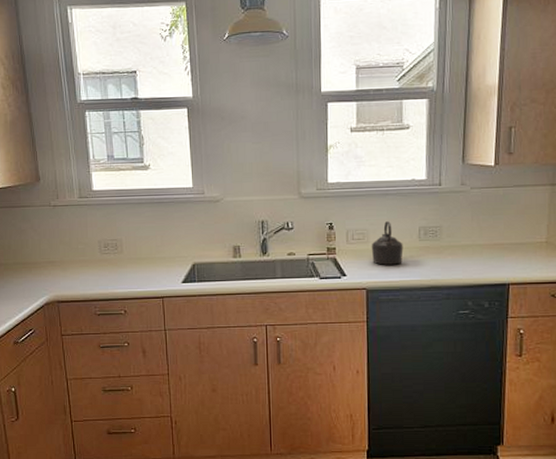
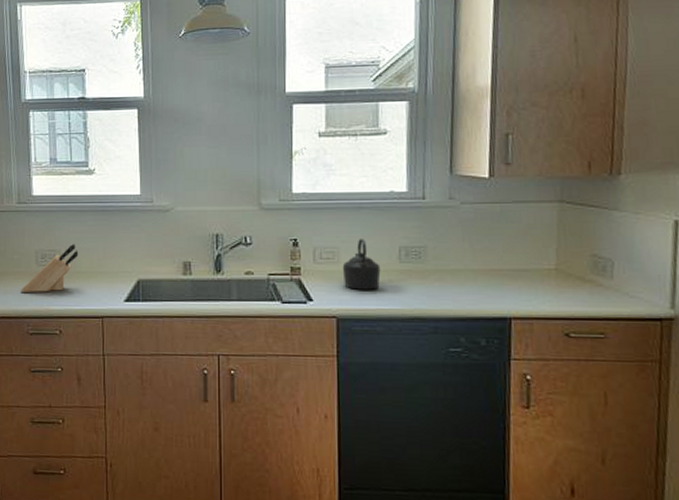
knife block: none [87,234,139,278] -> present [21,244,79,292]

